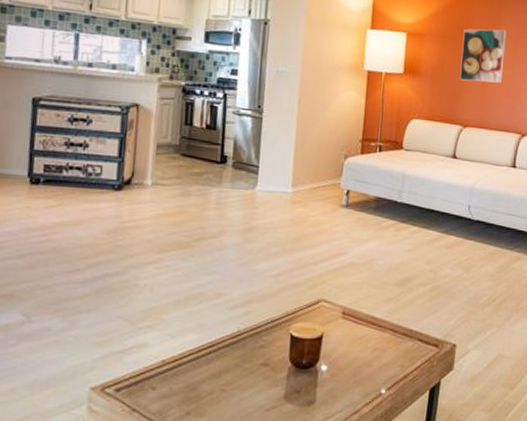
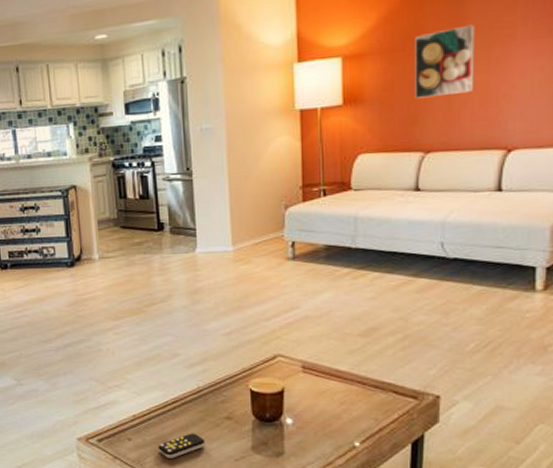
remote control: none [185,380,238,410] -> present [158,433,206,458]

